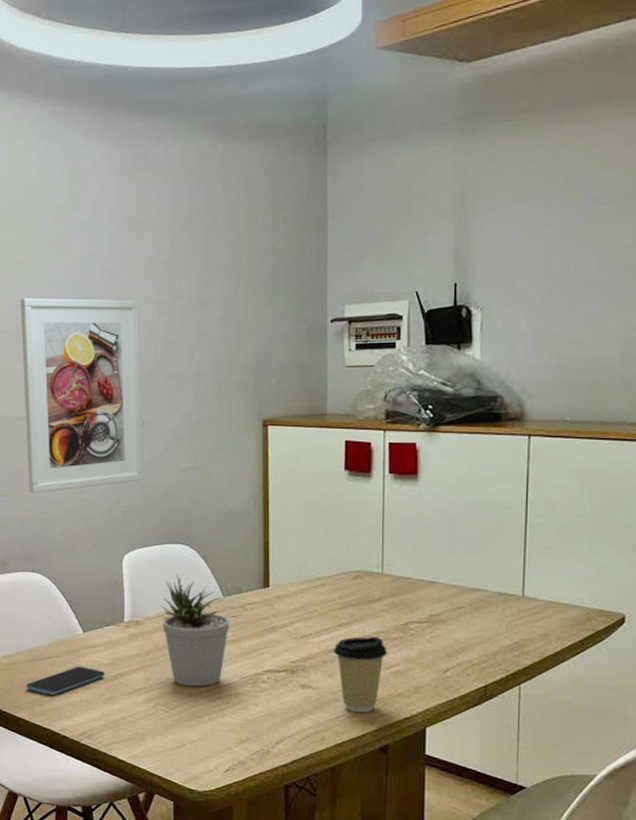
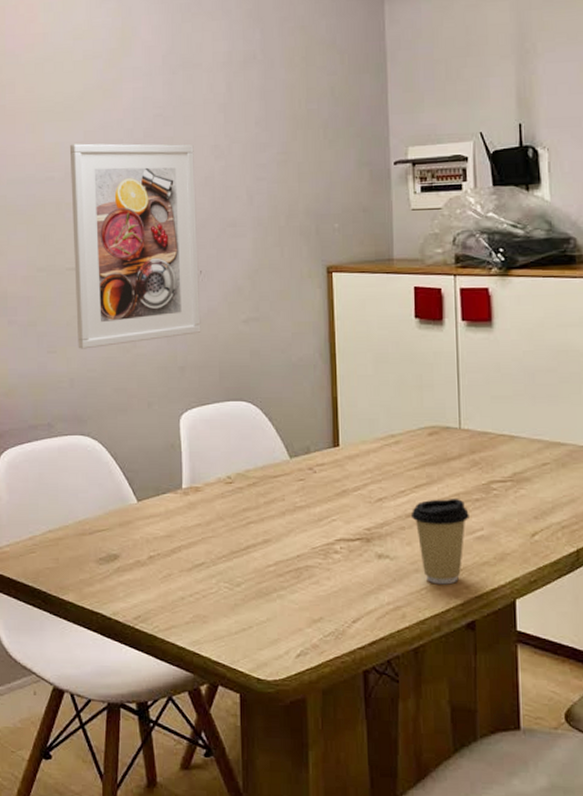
smartphone: present [26,666,105,695] -> none [74,539,161,574]
potted plant: present [161,575,230,687] -> none [222,435,298,560]

